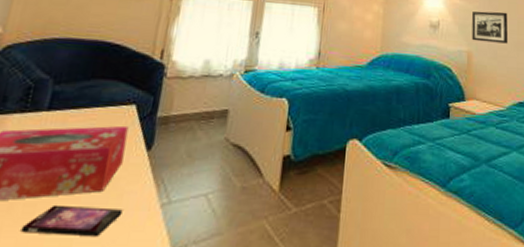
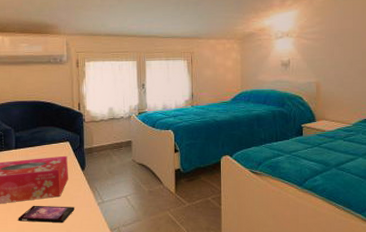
picture frame: present [472,11,509,44] -> none [319,45,354,73]

